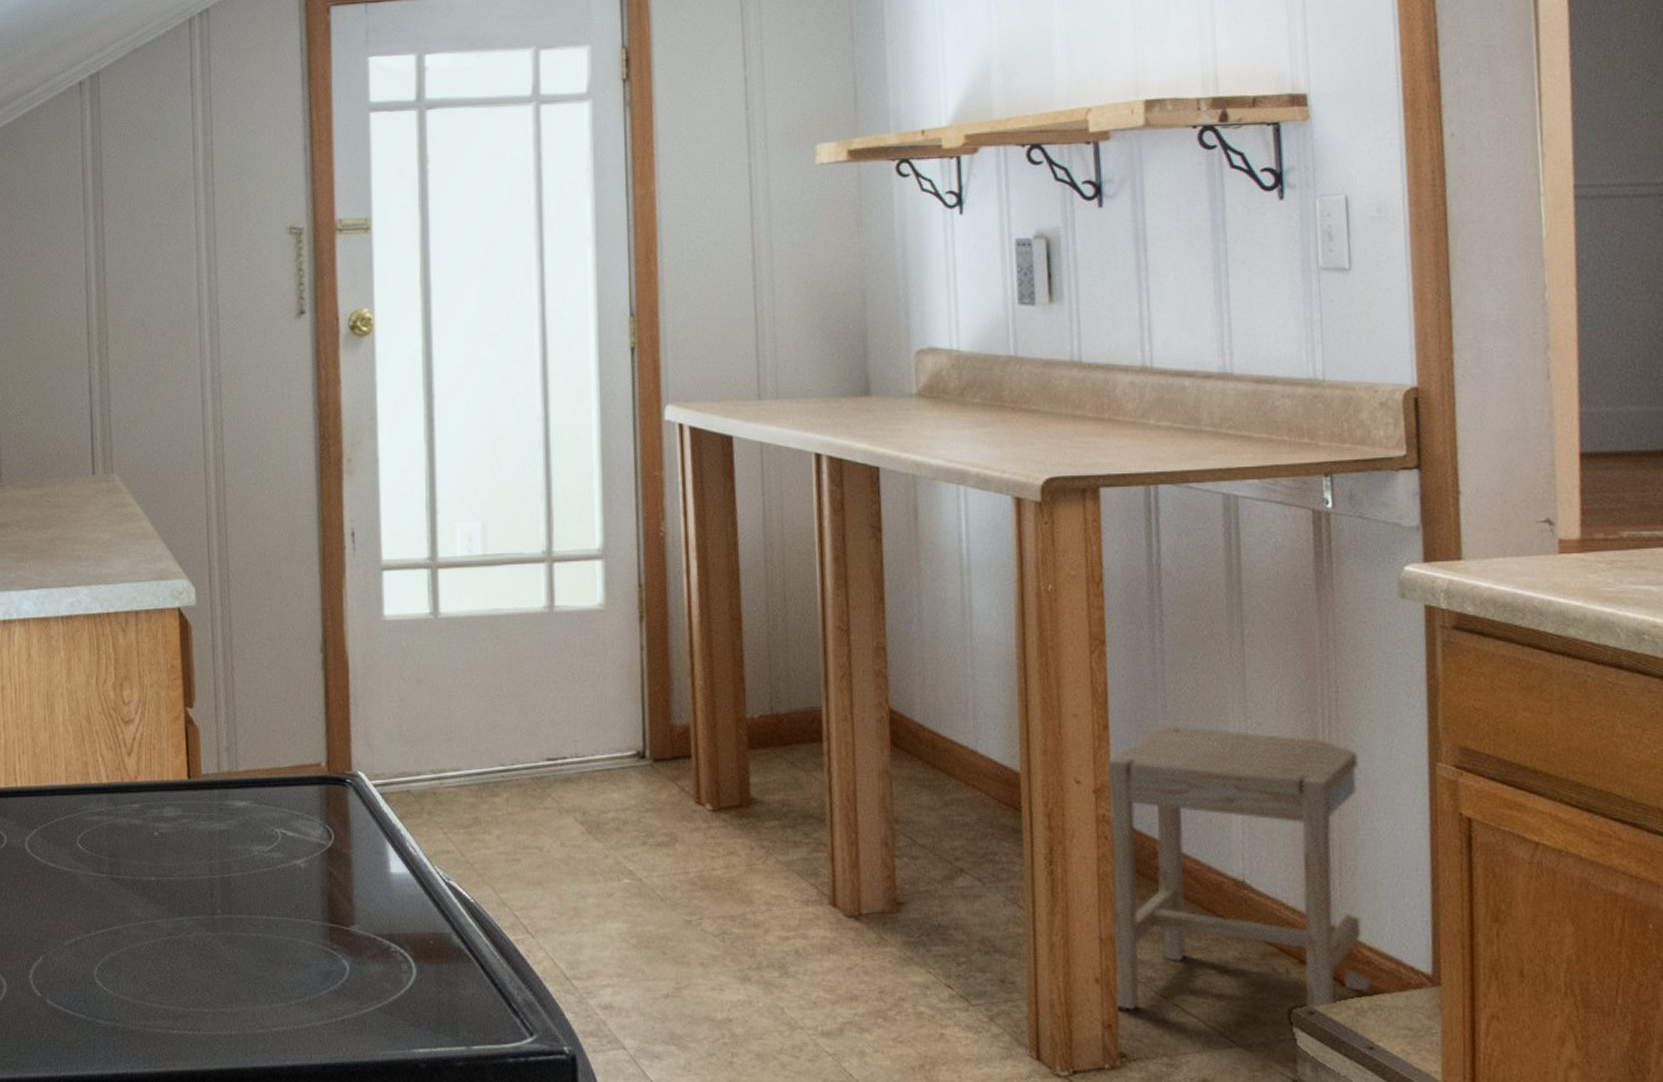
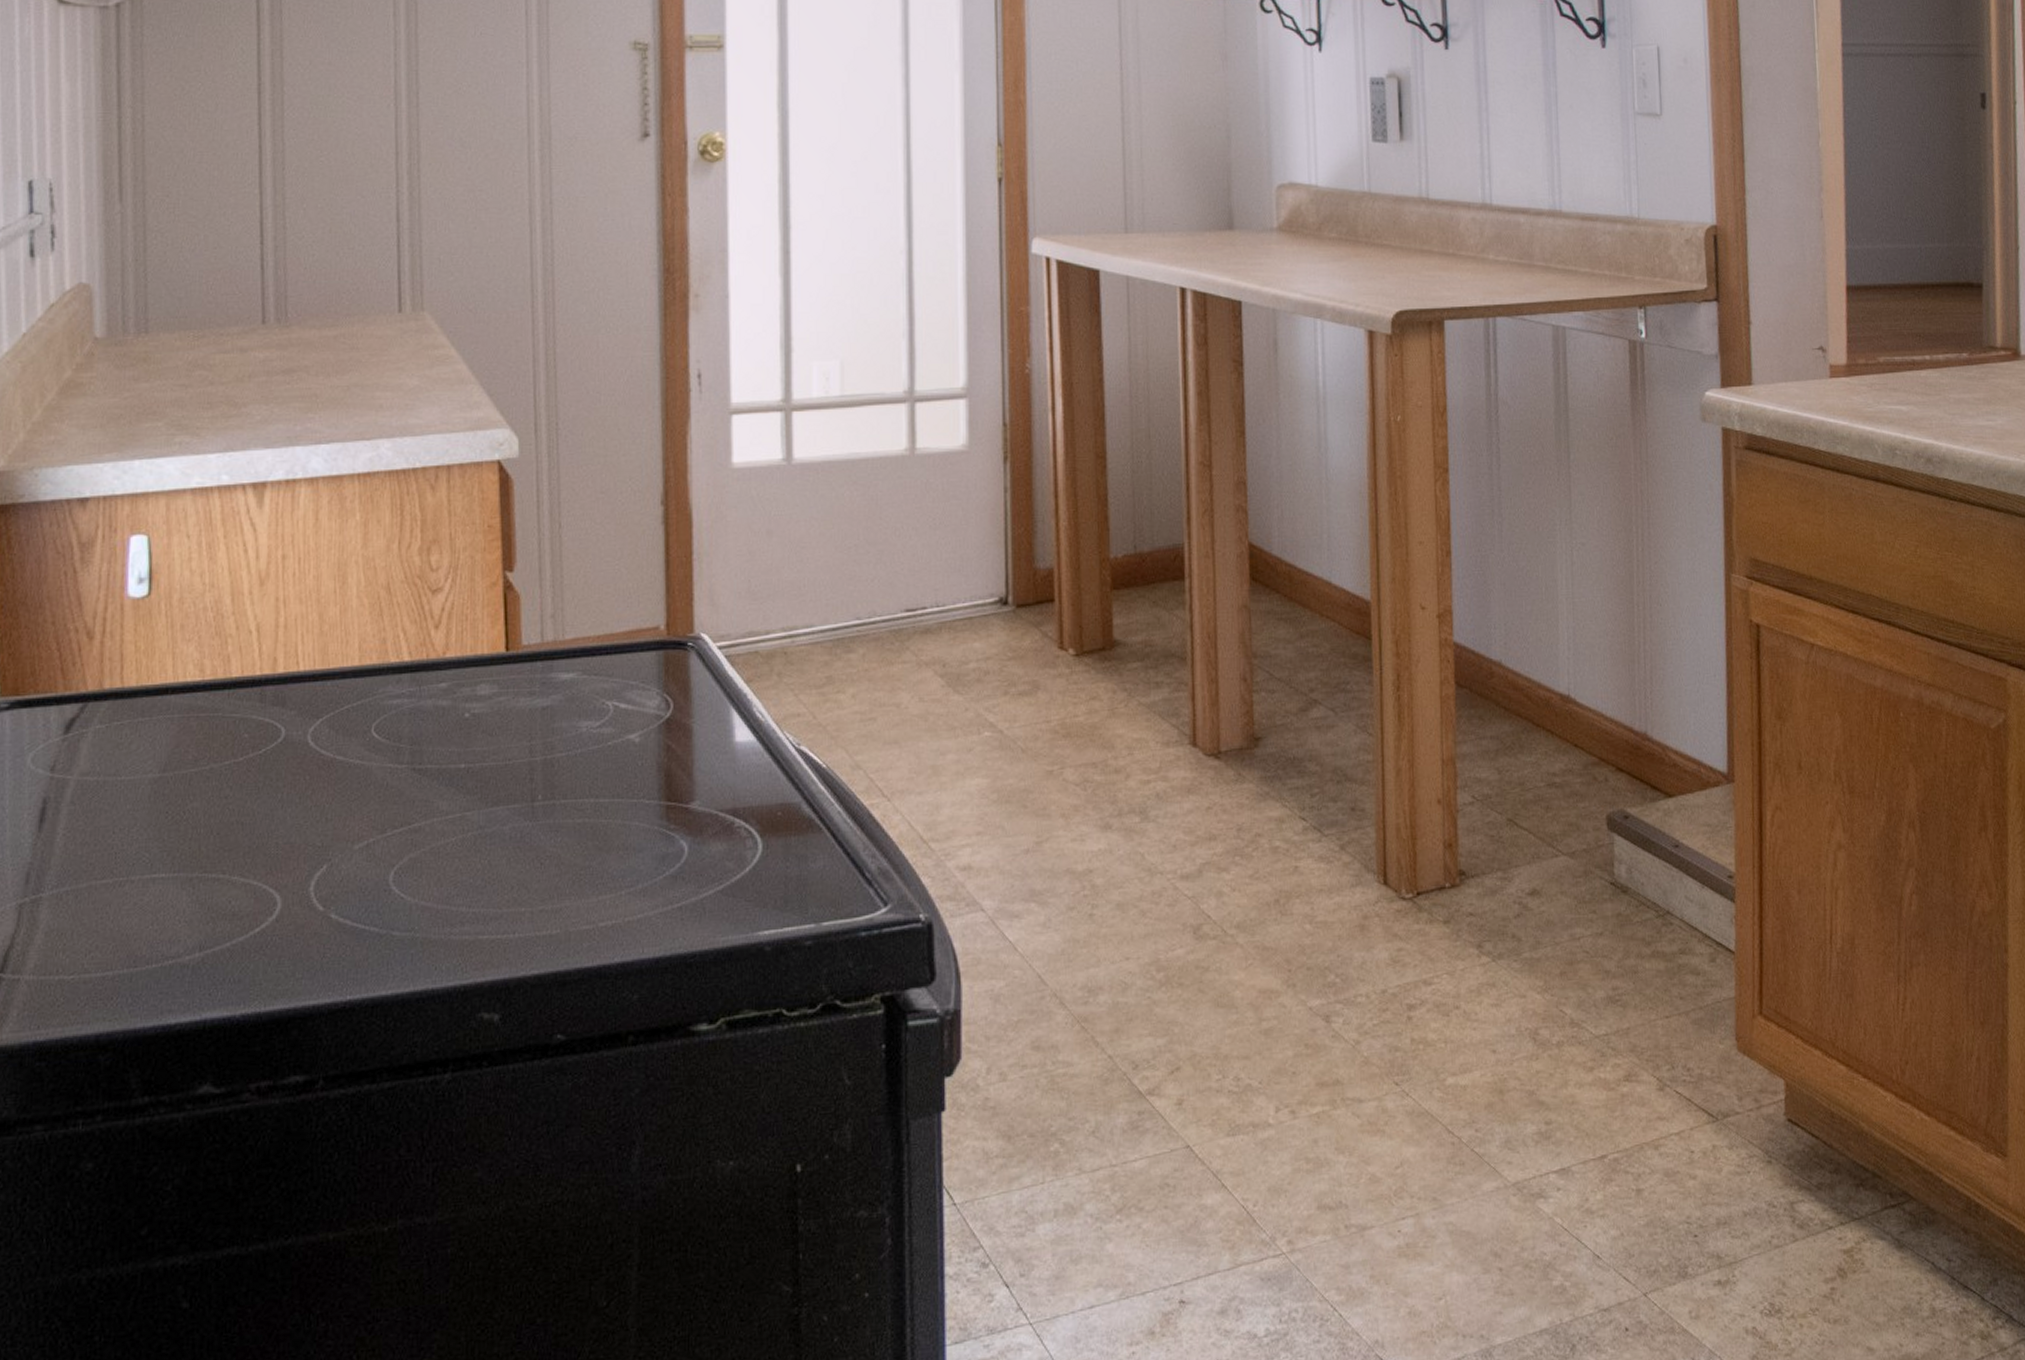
stool: present [1106,726,1371,1010] -> none [1448,549,1677,828]

